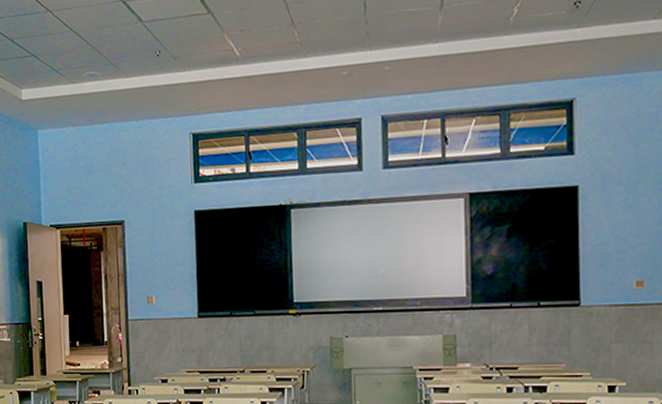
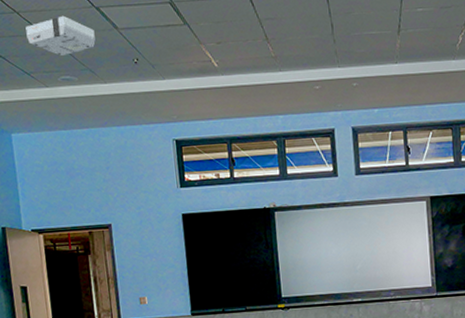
projector: none [57,11,121,52] -> present [25,15,96,56]

